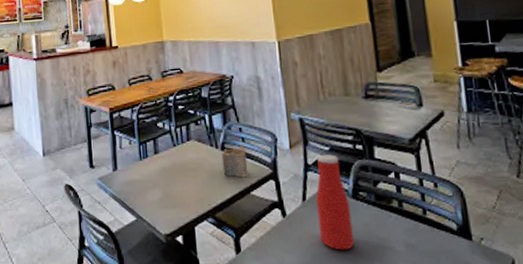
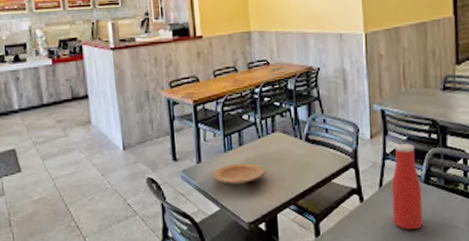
plate: none [128,171,182,194] -> present [212,163,266,185]
napkin holder: present [221,142,248,178] -> none [305,133,330,167]

